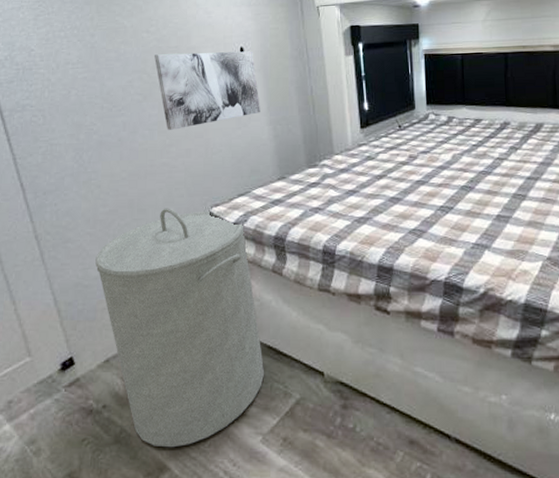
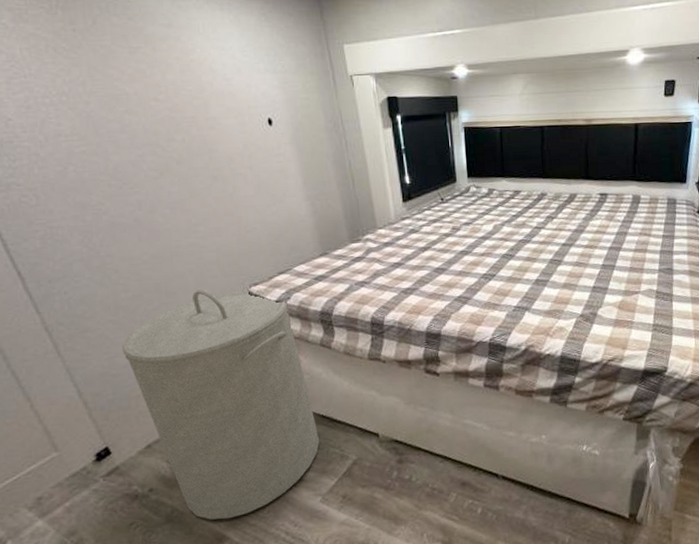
wall art: present [155,51,260,130] -> none [168,122,296,208]

